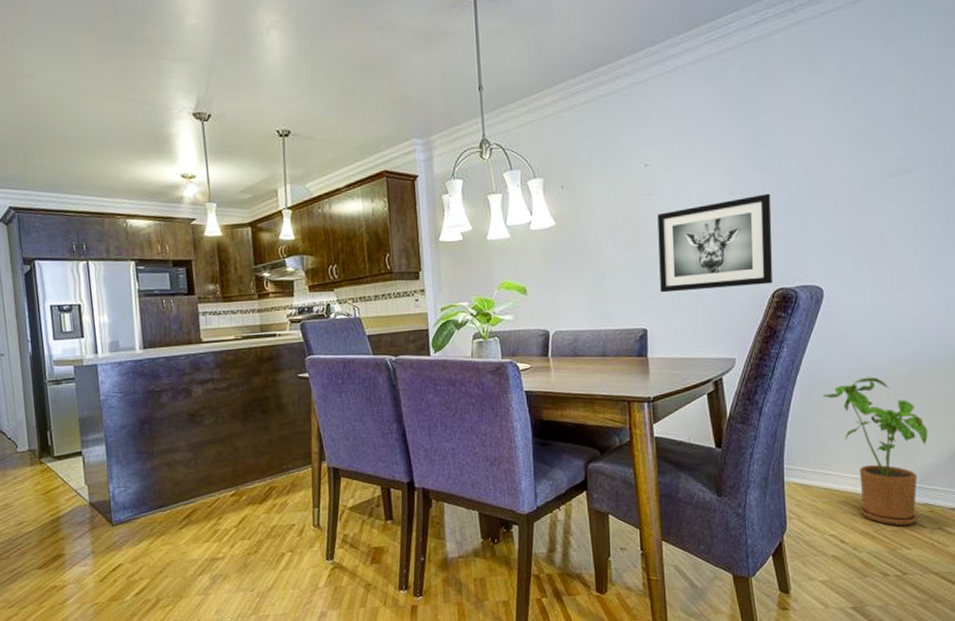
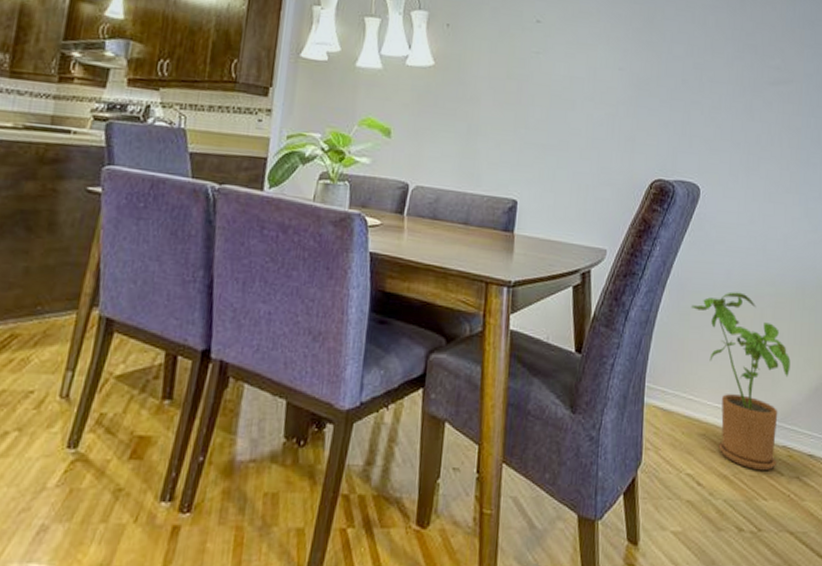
wall art: present [657,193,773,293] -> none [537,75,658,173]

